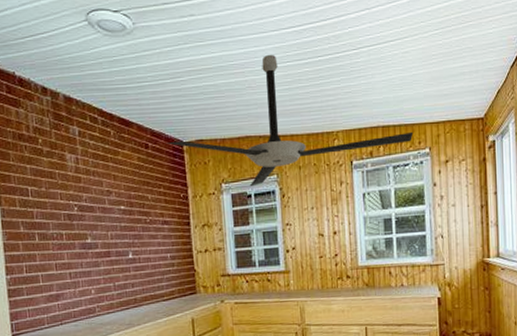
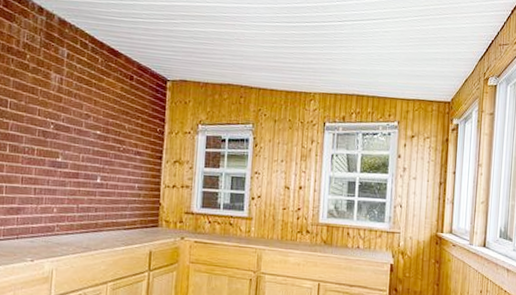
ceiling fan: present [166,54,414,187] -> none [151,12,385,132]

